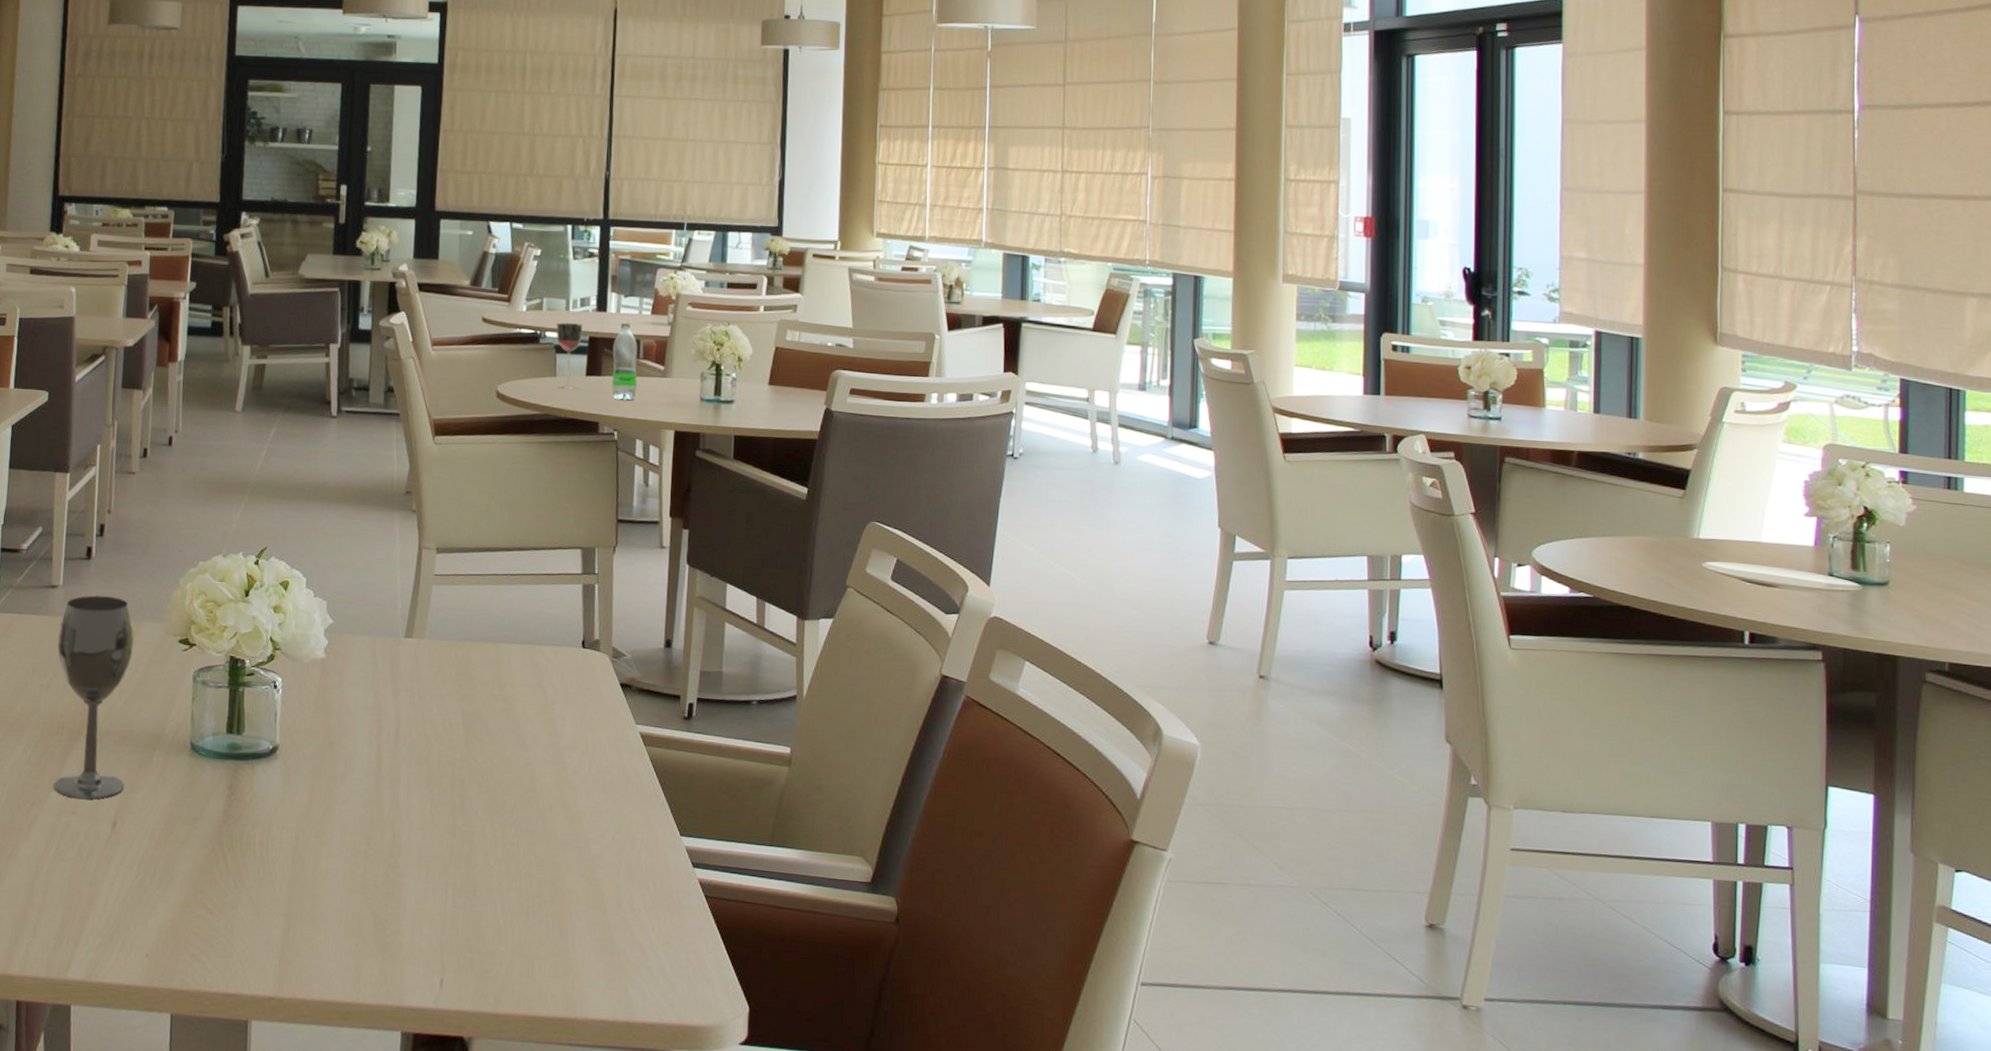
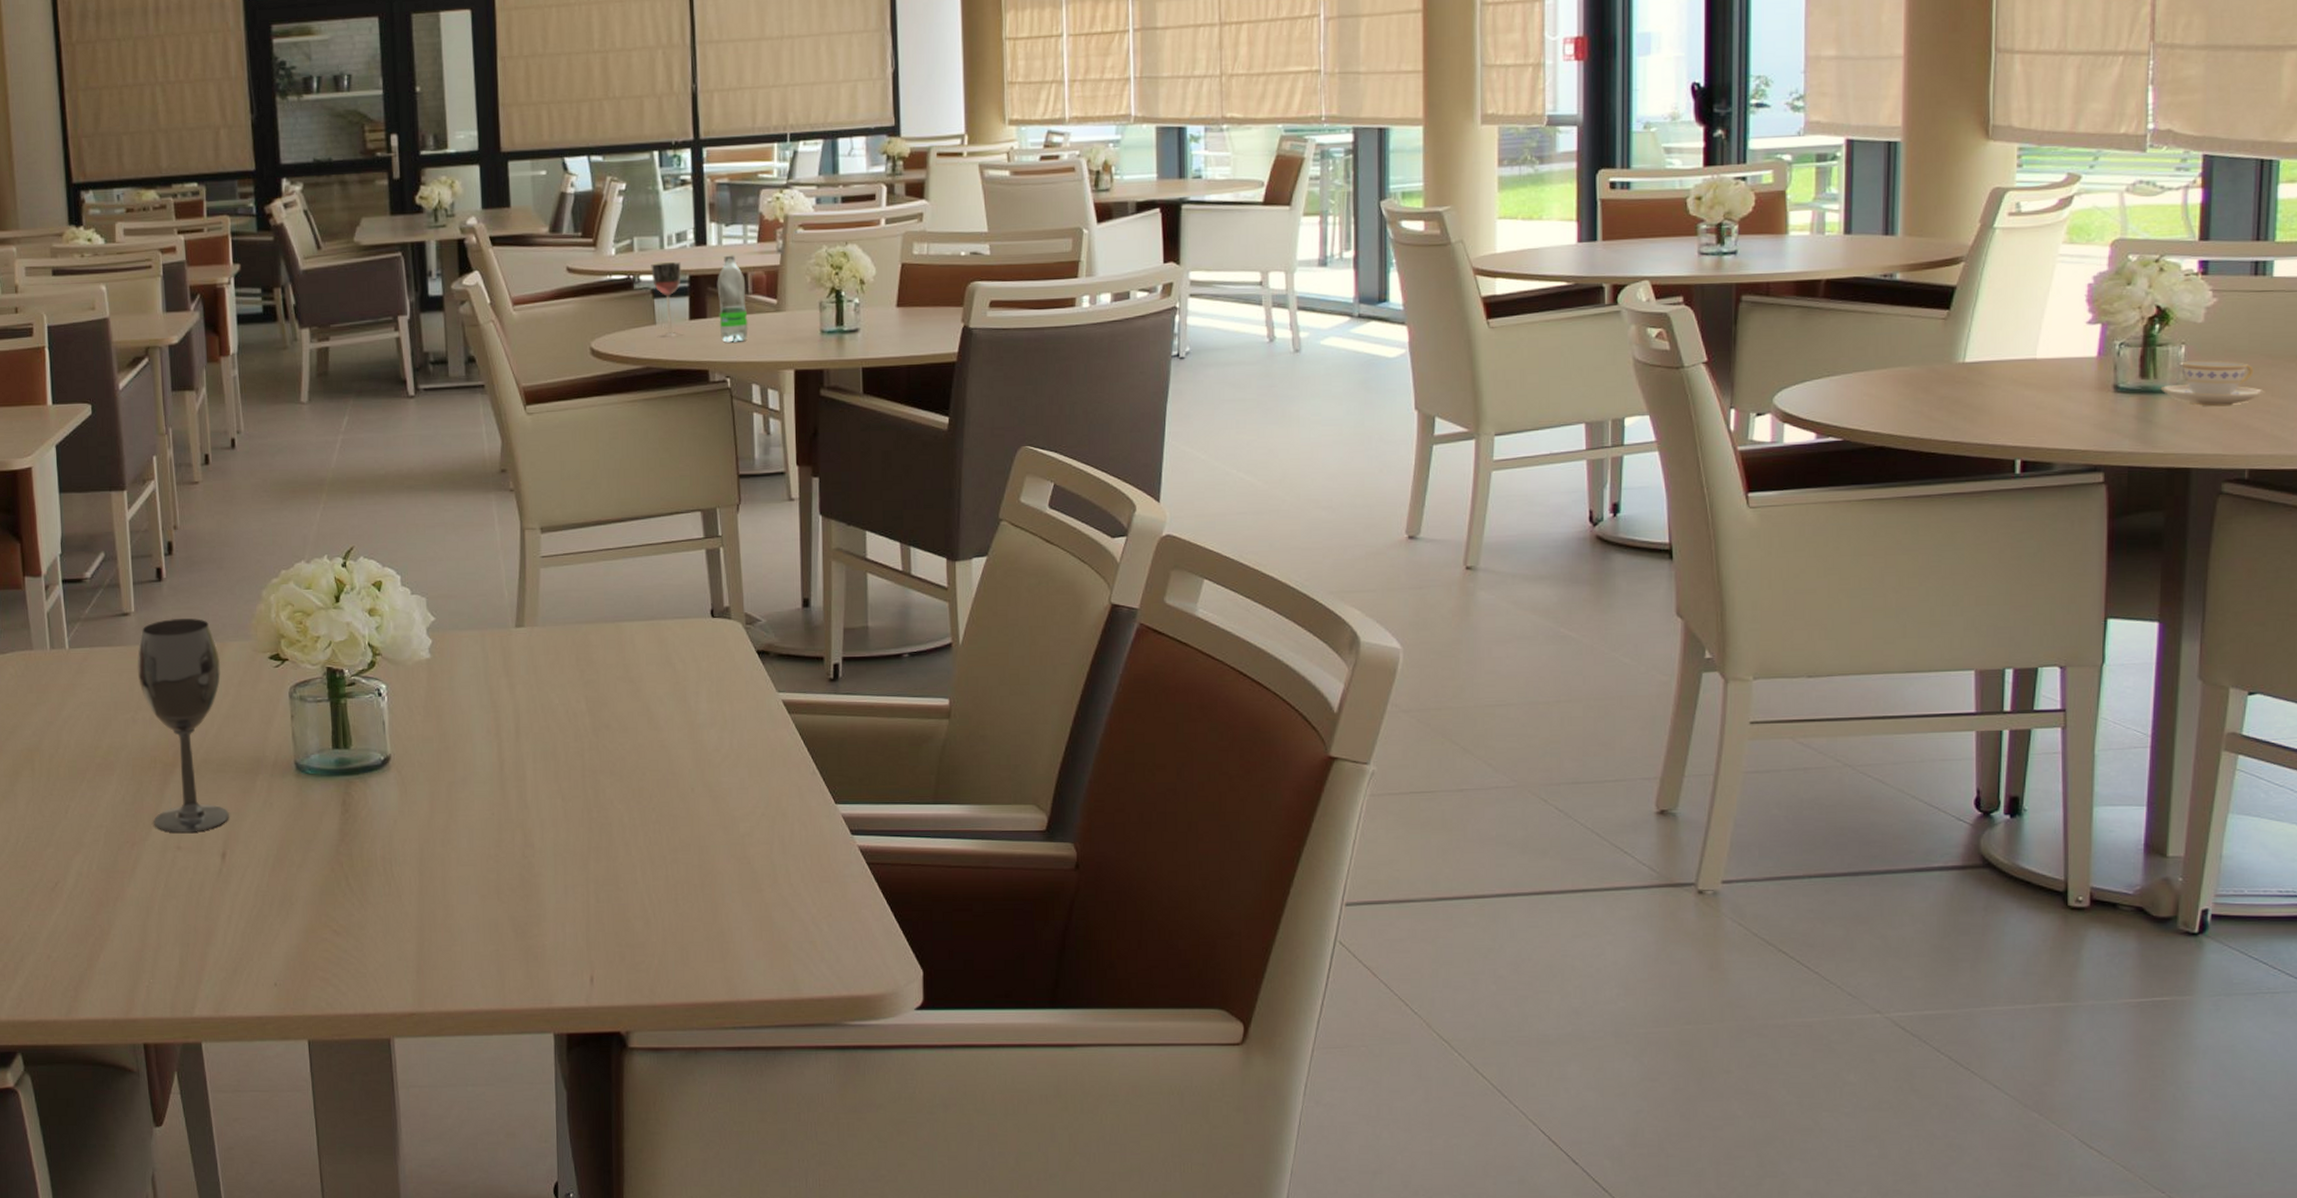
plate: present [1701,561,1863,594] -> none [1967,384,2153,410]
teacup: none [1869,558,1960,604] -> present [2160,360,2265,407]

